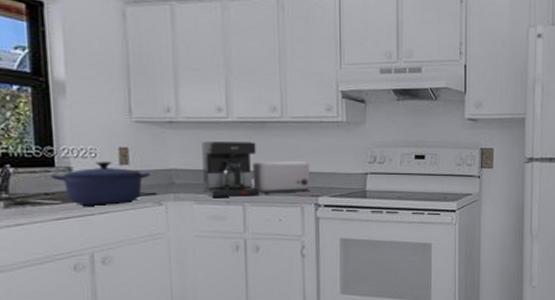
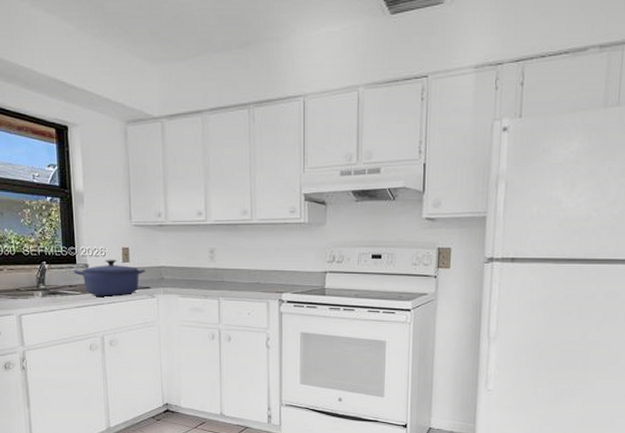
coffee maker: present [202,141,260,198] -> none [185,242,232,293]
toaster: present [252,161,310,194] -> none [226,260,275,290]

